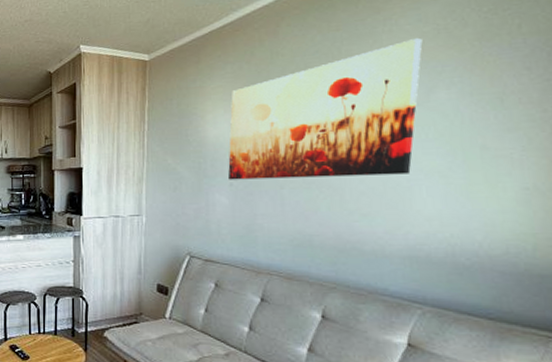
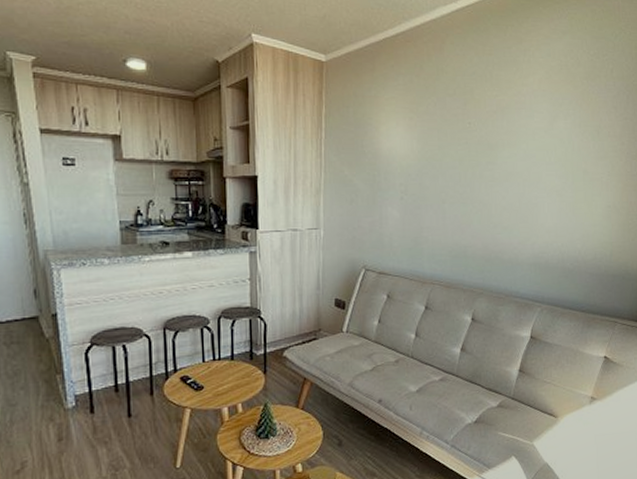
wall art: present [227,37,423,180] -> none [399,70,550,194]

